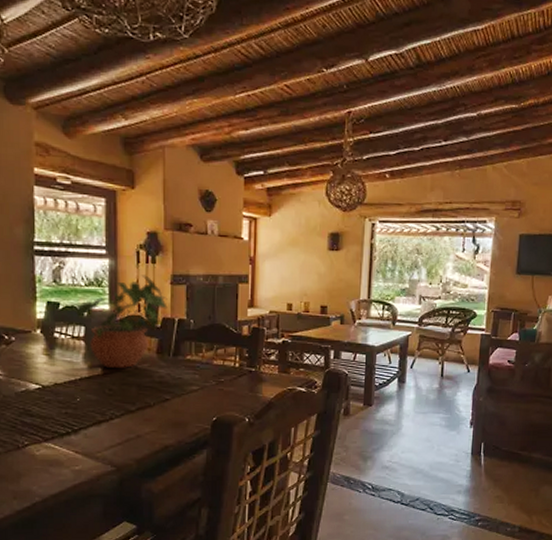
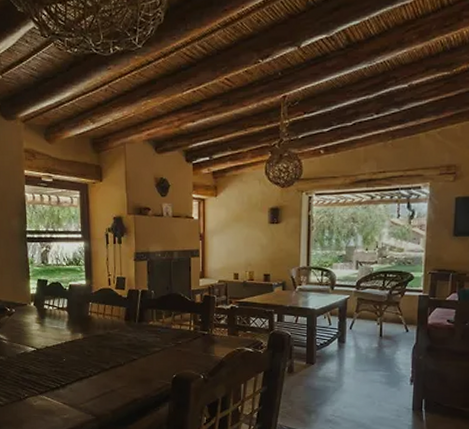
potted plant: present [75,275,168,368] -> none [59,254,132,333]

